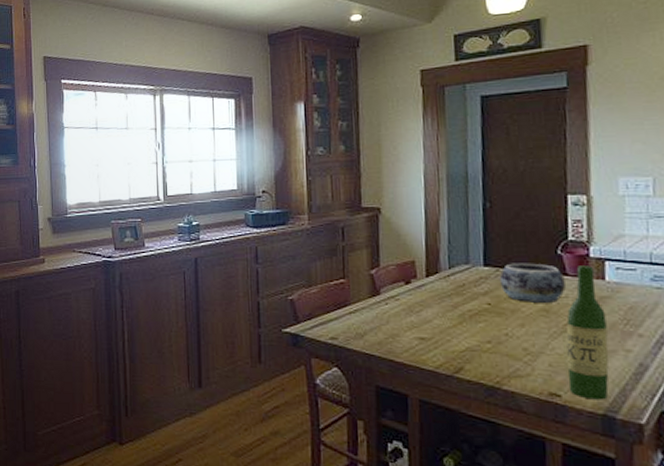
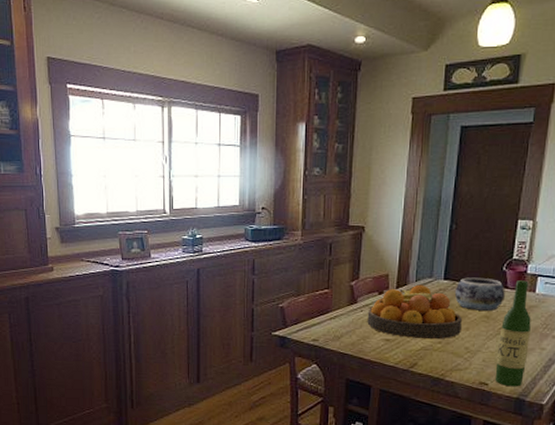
fruit bowl: none [394,272,515,338] -> present [367,284,462,340]

